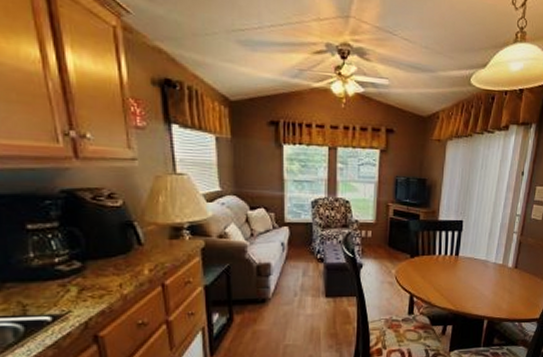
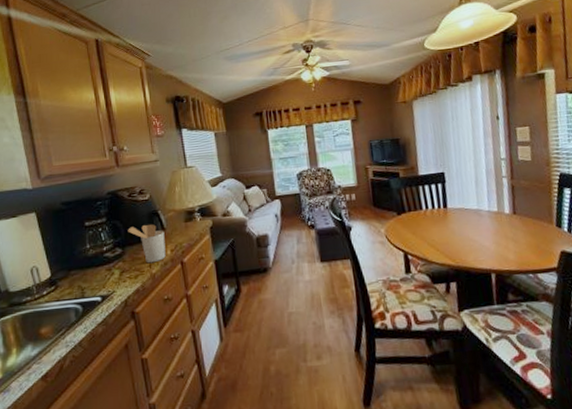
utensil holder: none [90,237,142,283] -> present [128,224,166,264]

